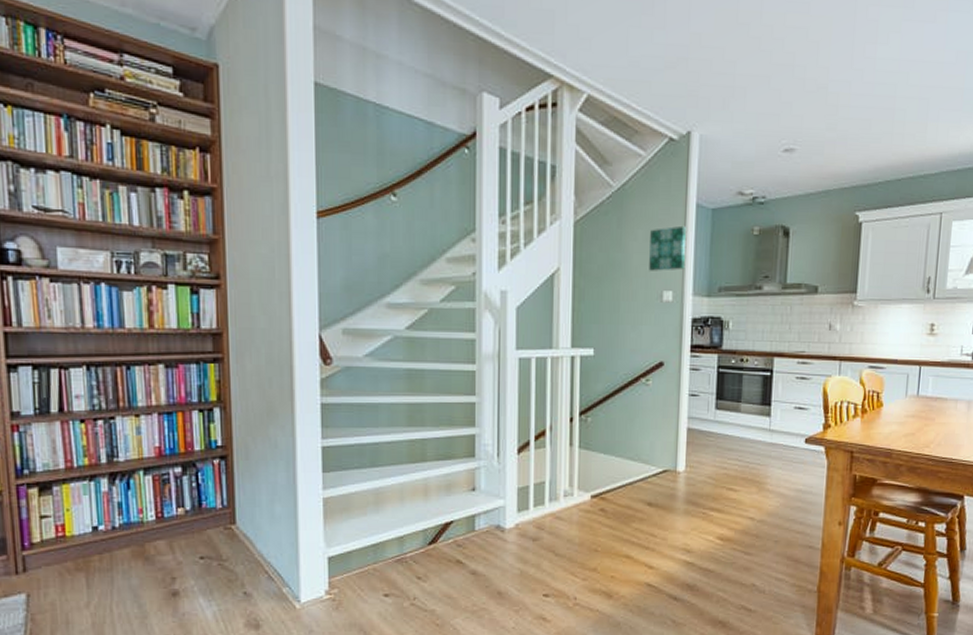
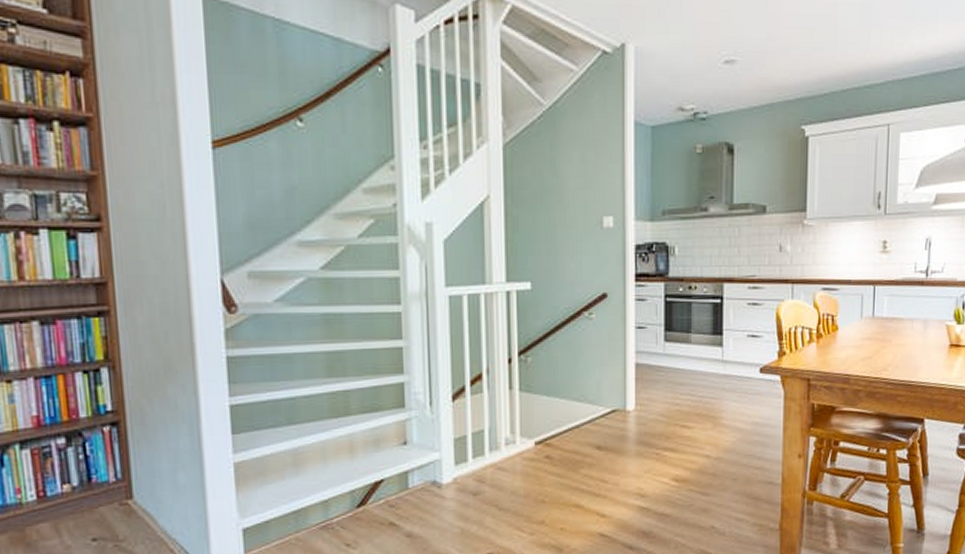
wall art: present [649,225,686,271] -> none [587,145,626,195]

